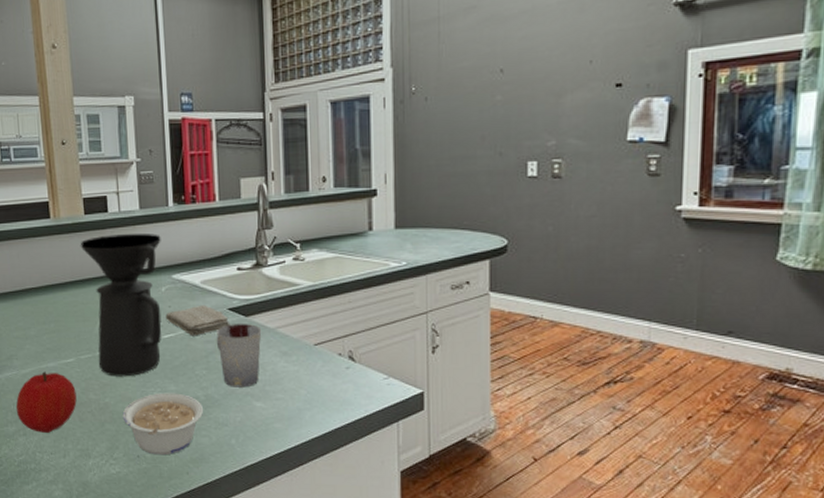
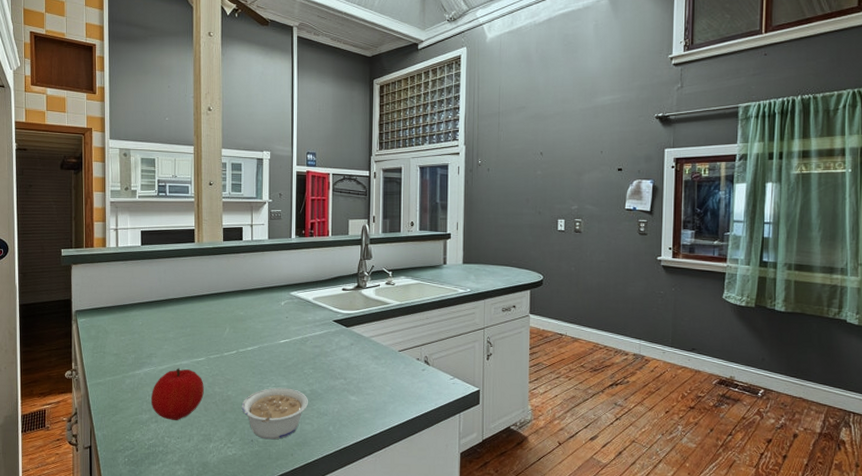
coffee maker: present [80,233,162,377] -> none [217,257,284,374]
washcloth: present [165,304,230,336] -> none [283,316,334,342]
cup: present [216,324,262,388] -> none [322,333,359,384]

